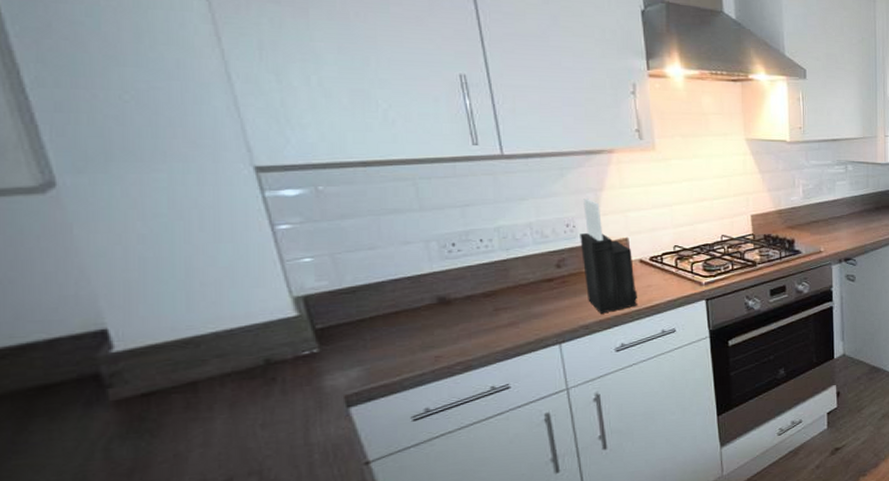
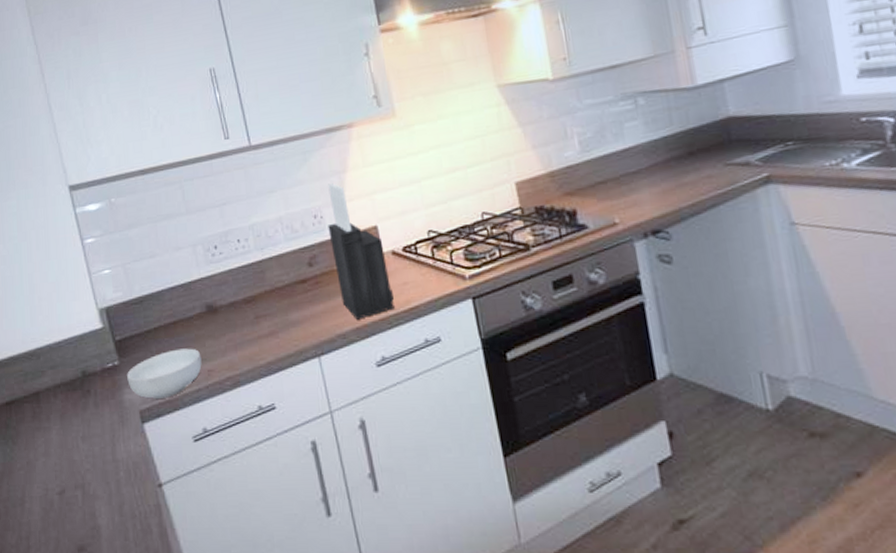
cereal bowl: none [330,336,428,384] -> present [127,348,202,399]

